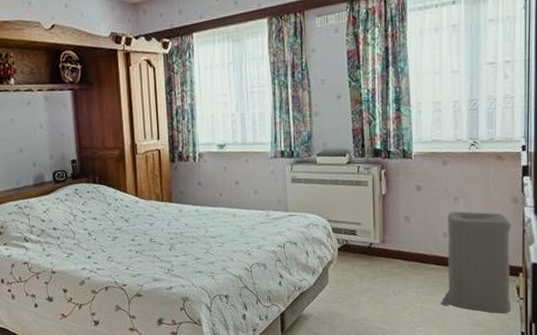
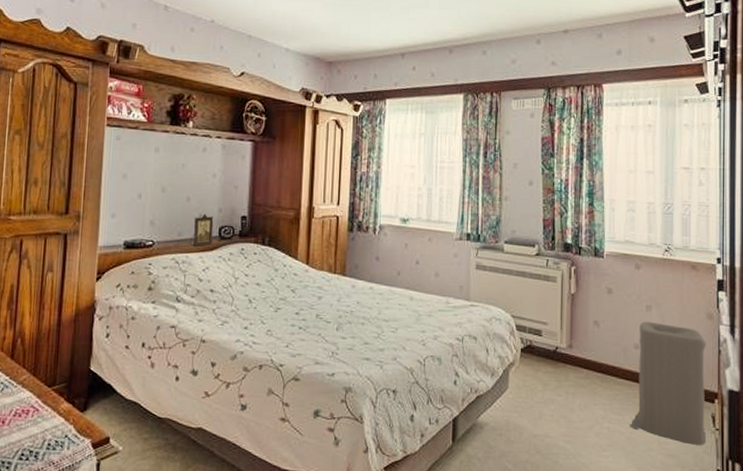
photo frame: none [27,162,49,192] -> present [188,214,214,247]

